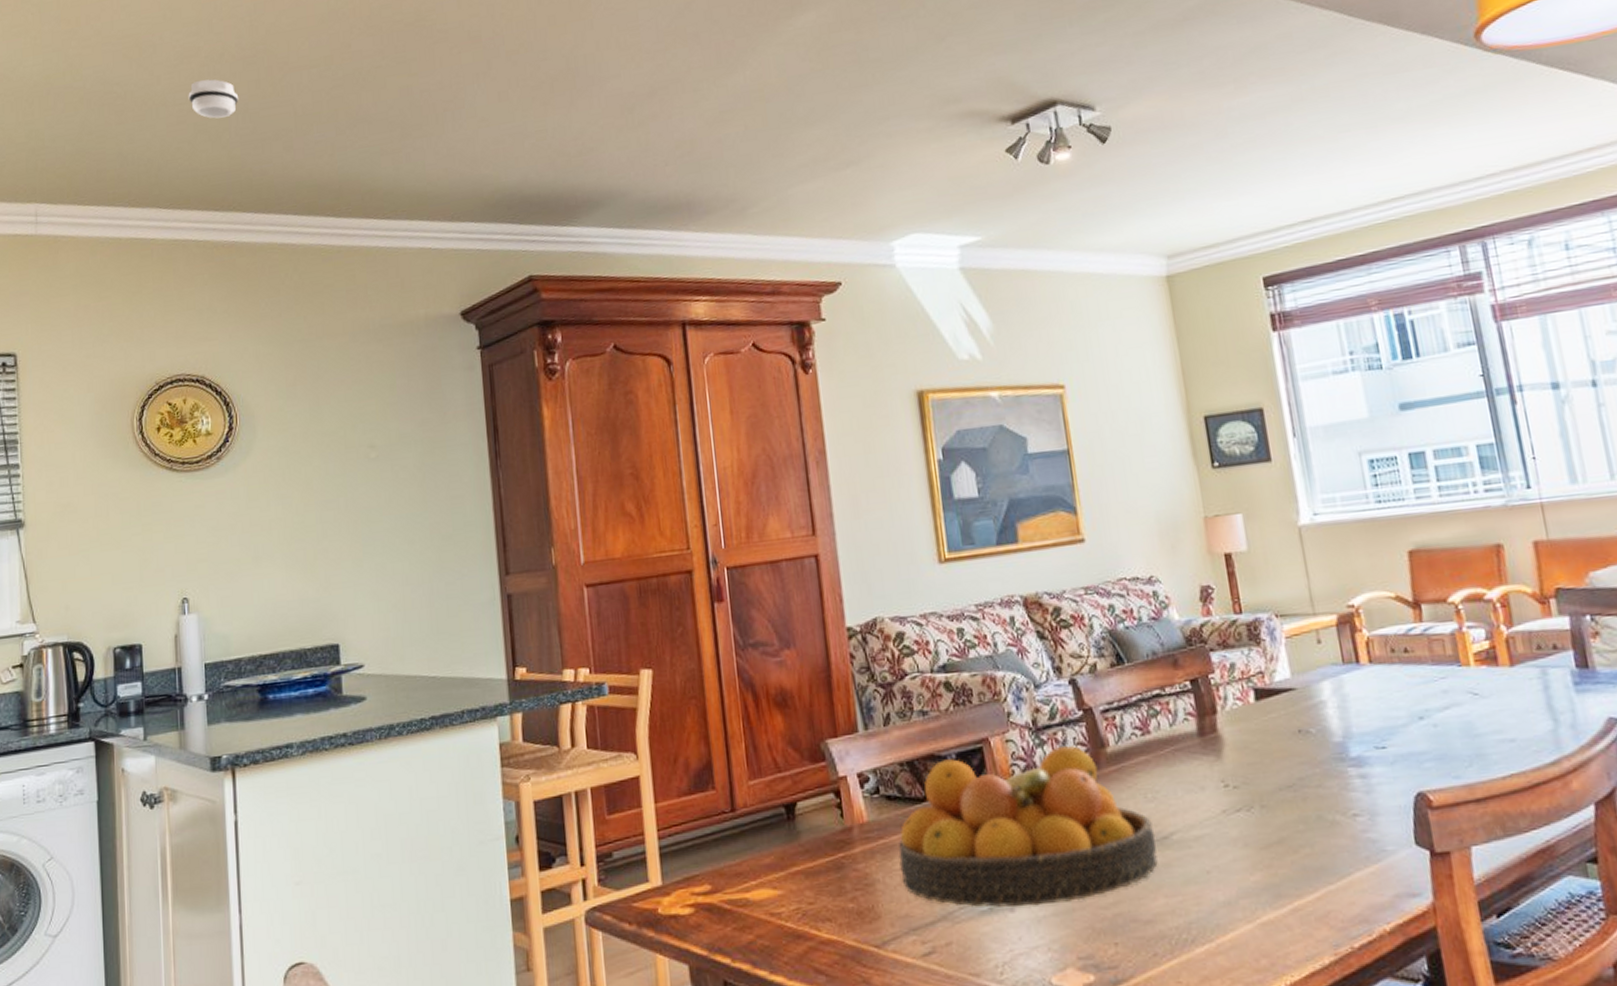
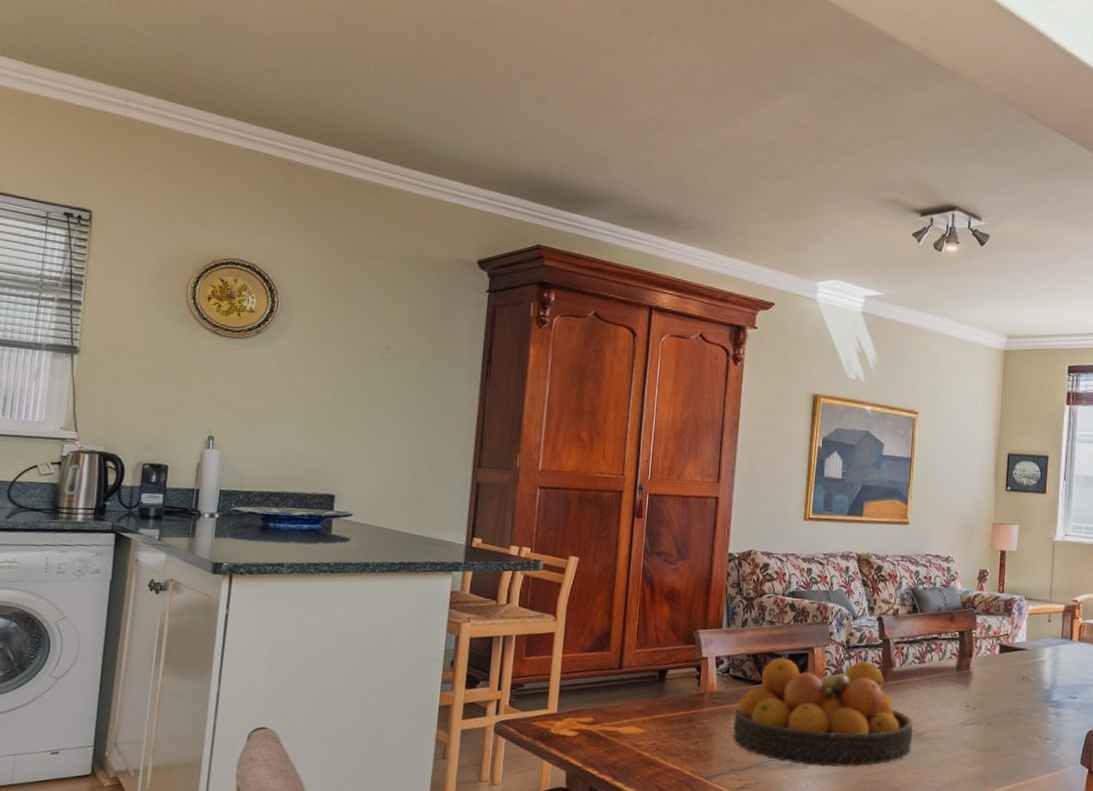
smoke detector: present [188,79,239,119] -> none [278,23,322,59]

